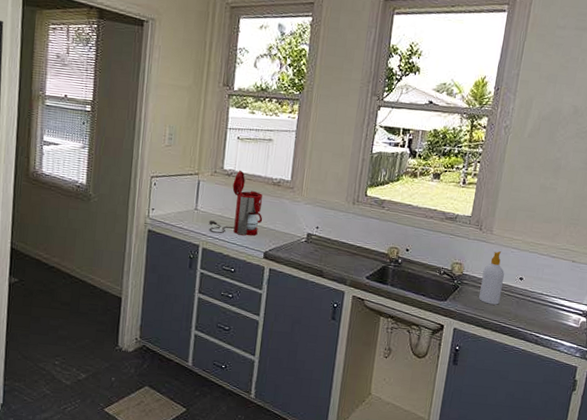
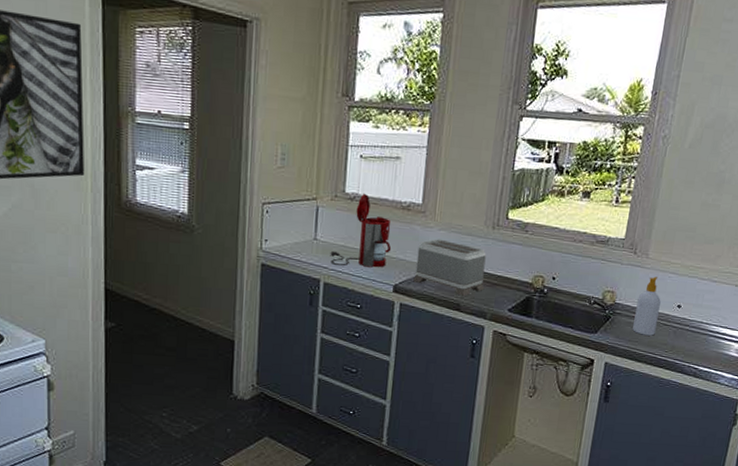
toaster: none [282,212,347,264] -> present [413,239,486,296]

